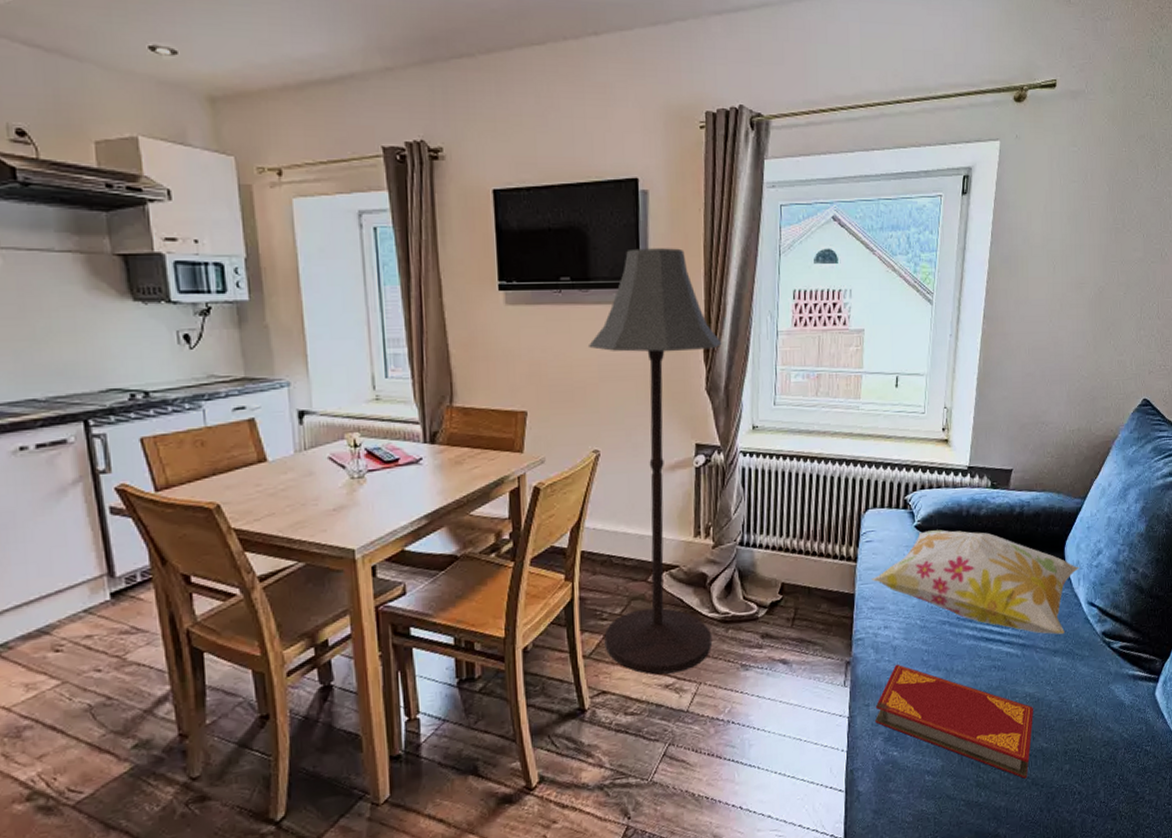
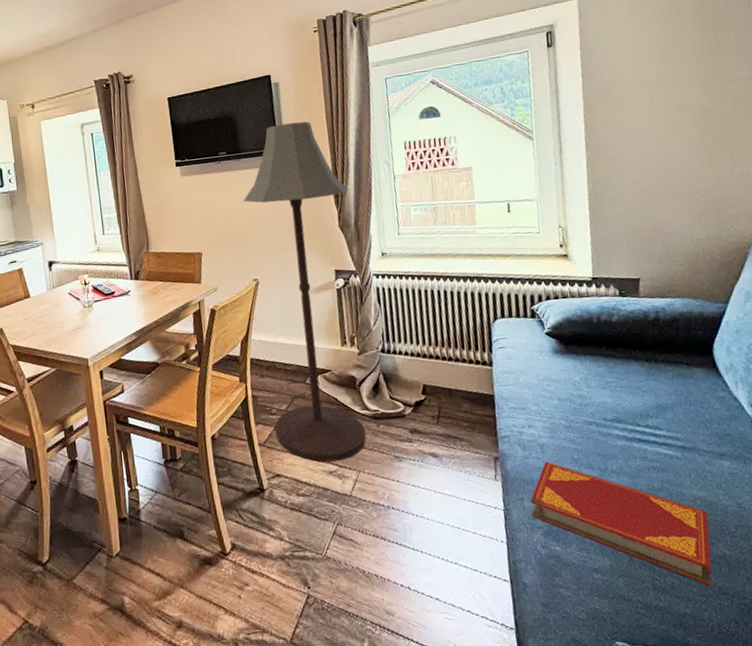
decorative pillow: present [872,530,1079,635] -> none [509,336,734,438]

